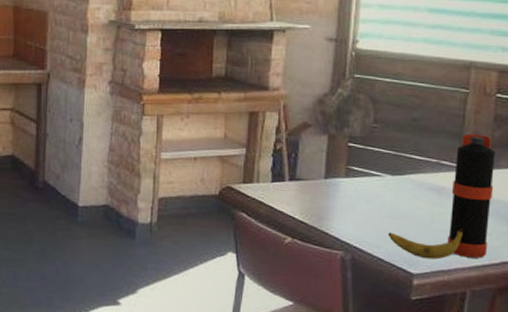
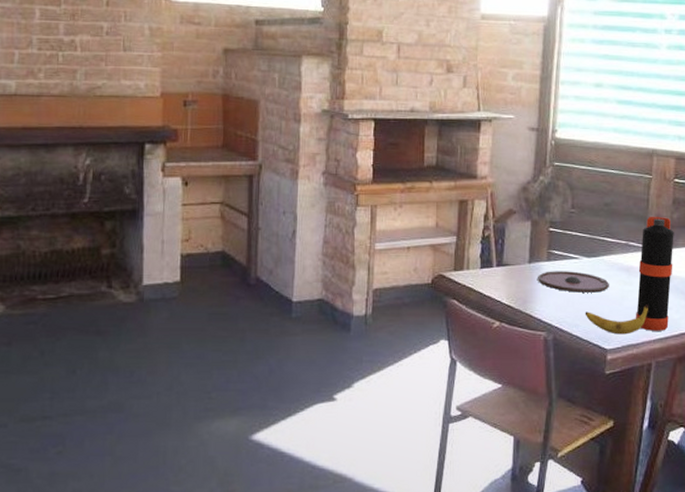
plate: none [335,187,417,213] -> present [538,271,609,293]

